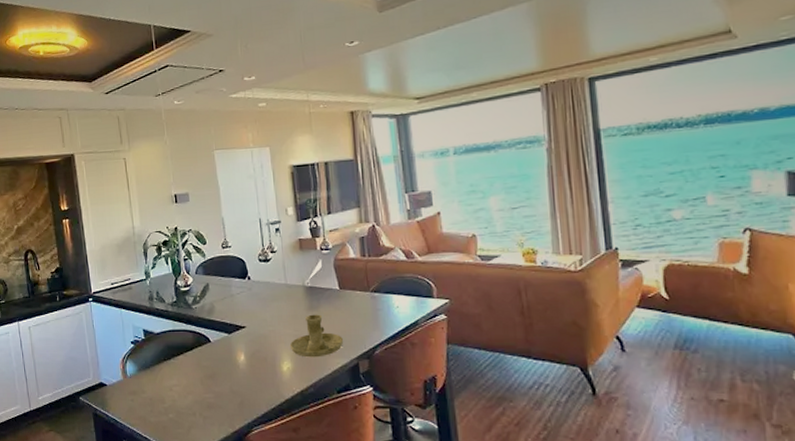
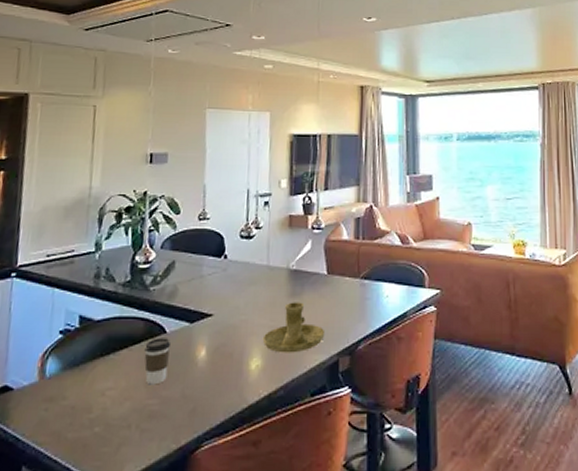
coffee cup: none [196,346,217,383] -> present [144,338,172,385]

